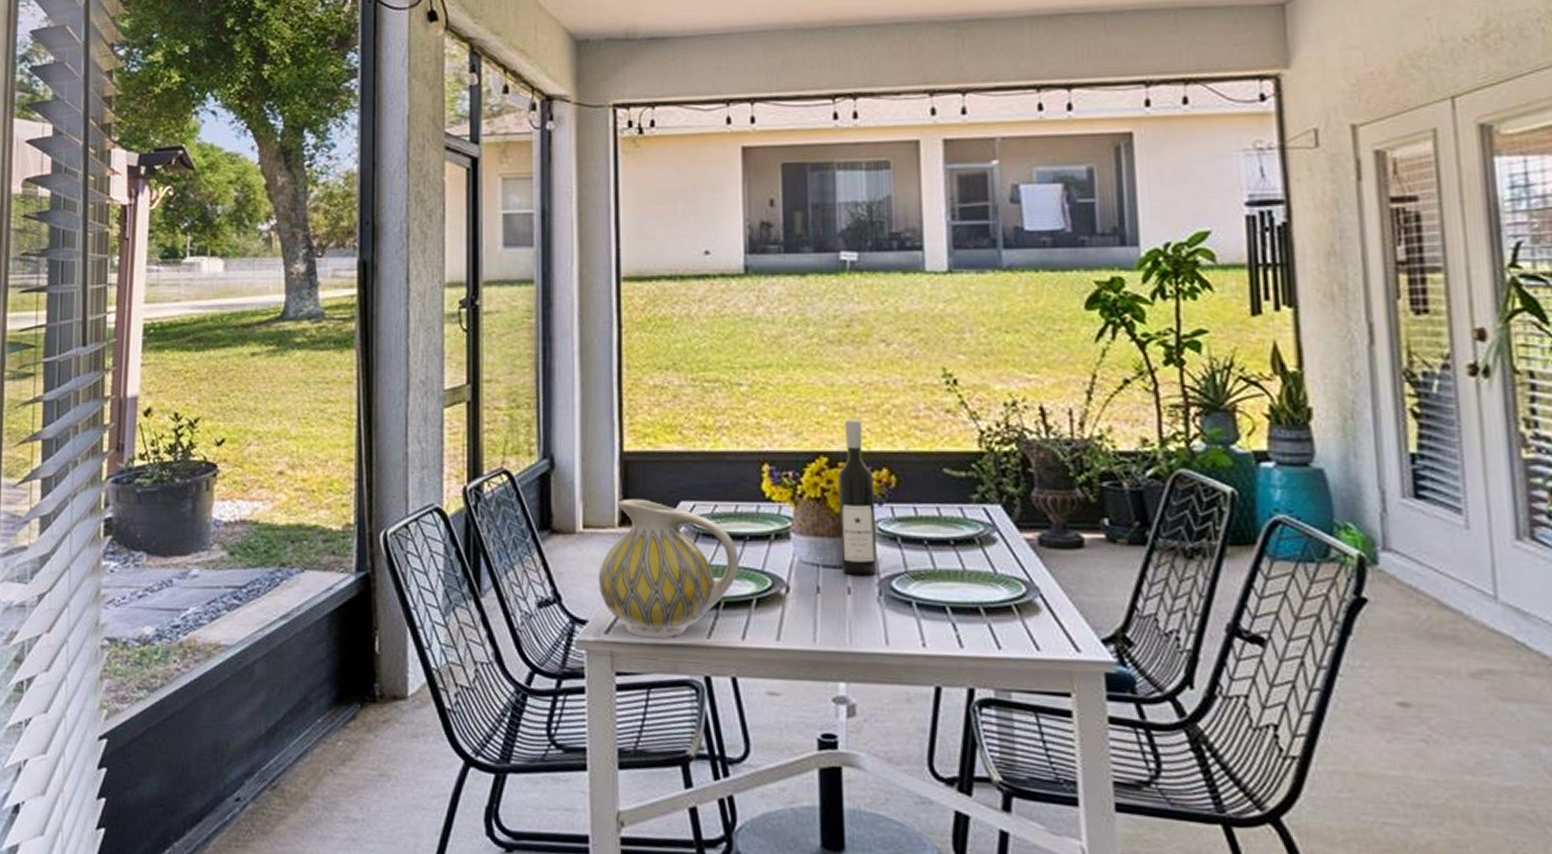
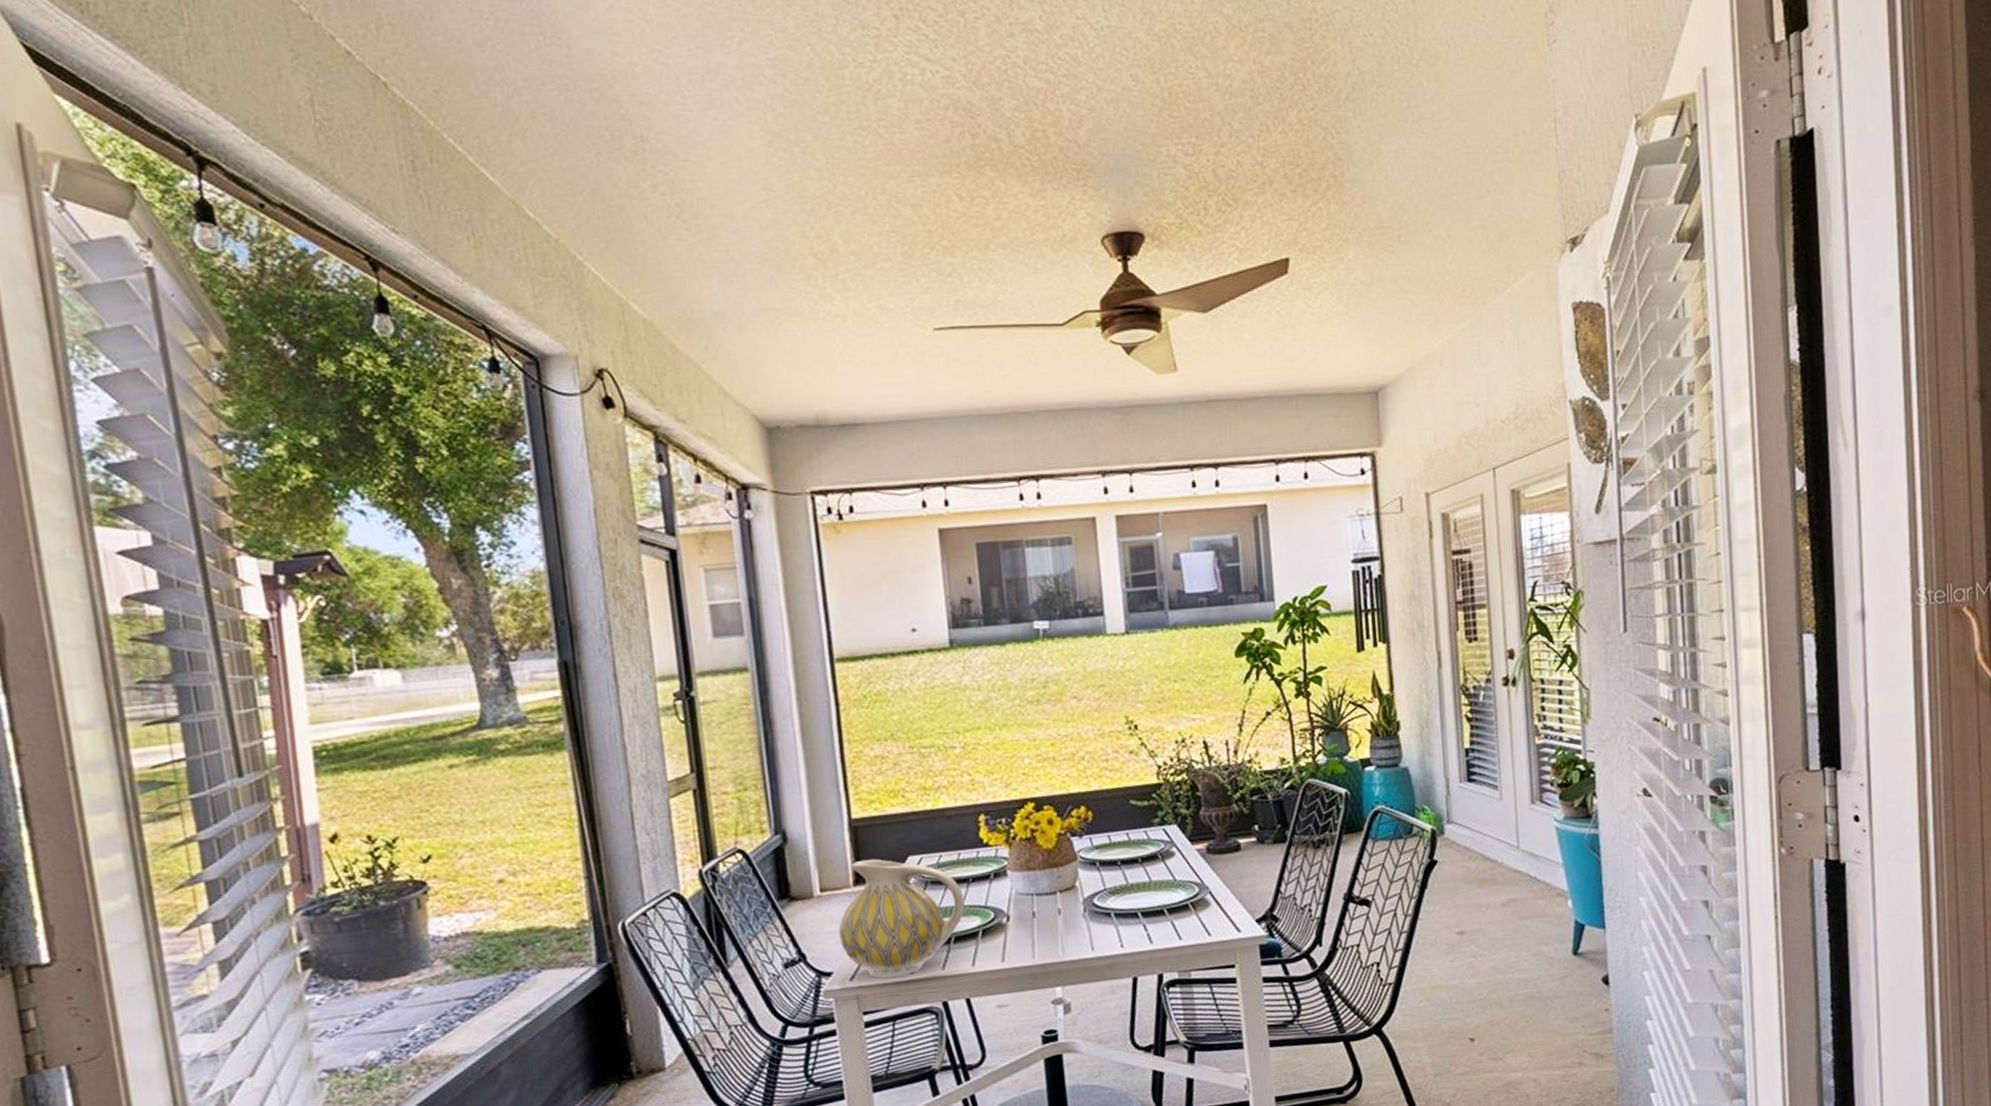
bottle: present [838,419,877,575] -> none [1044,767,1081,899]

